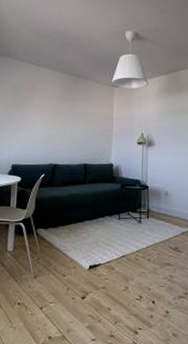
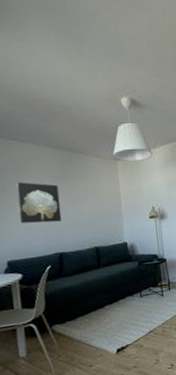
wall art: none [27,99,61,136] -> present [16,182,62,224]

